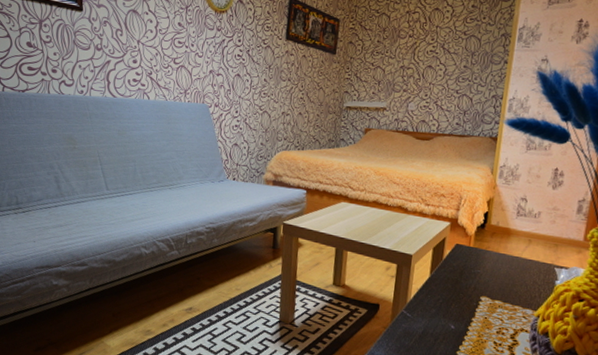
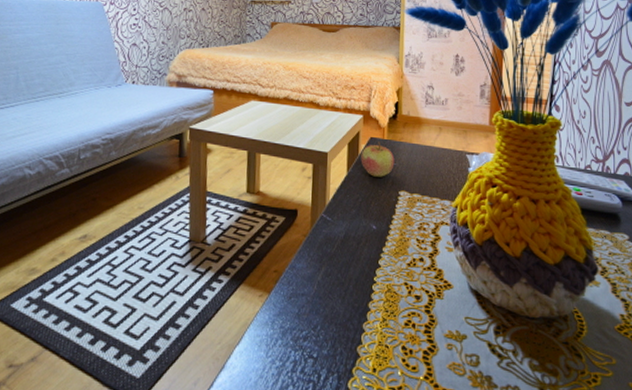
apple: none [444,248,479,282] -> present [361,141,395,177]

